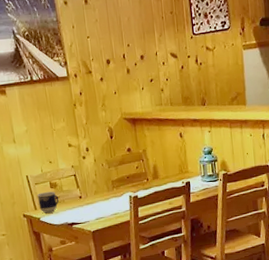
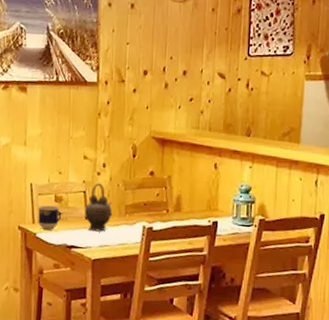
teapot: none [77,166,102,208] -> present [84,183,113,232]

